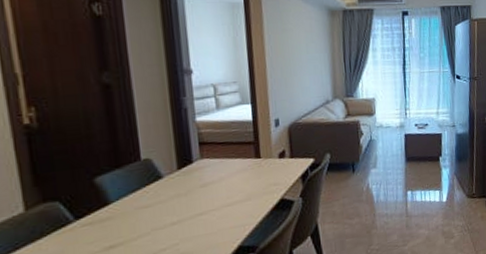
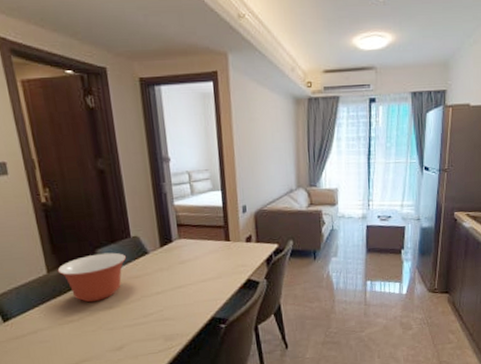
mixing bowl: none [39,179,135,244] -> present [57,252,127,303]

